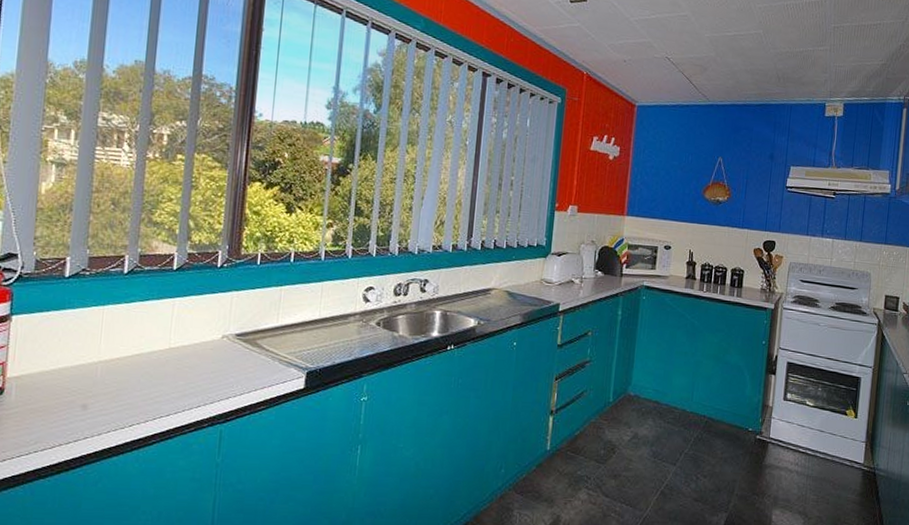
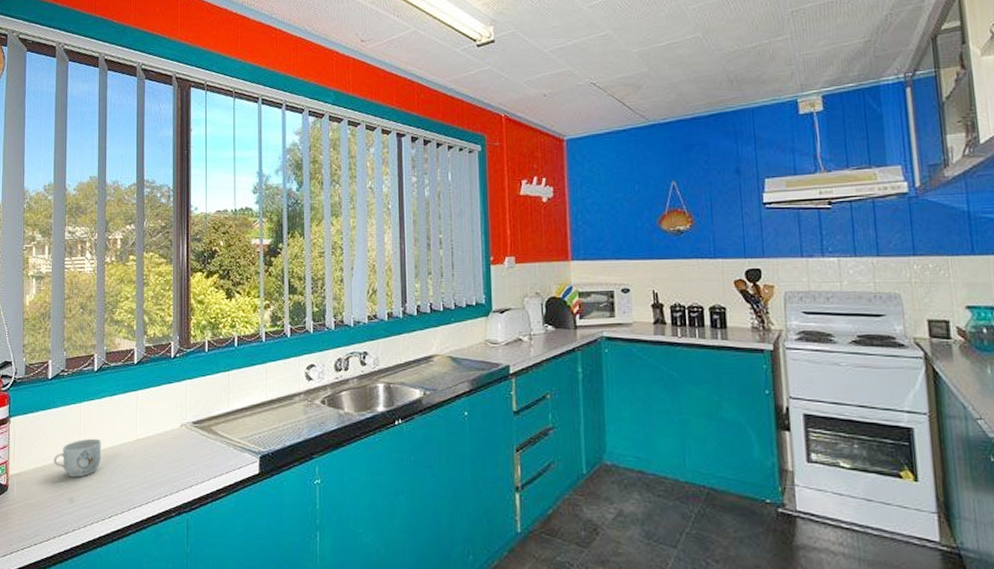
mug: none [65,343,127,384] -> present [53,438,102,478]

